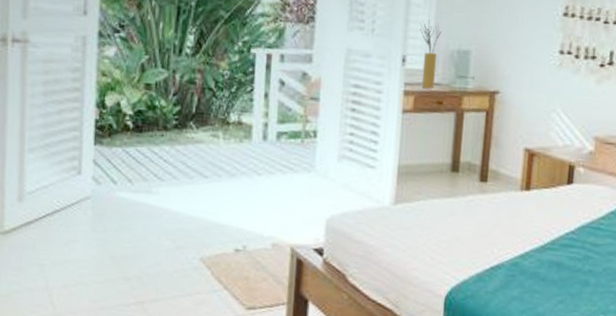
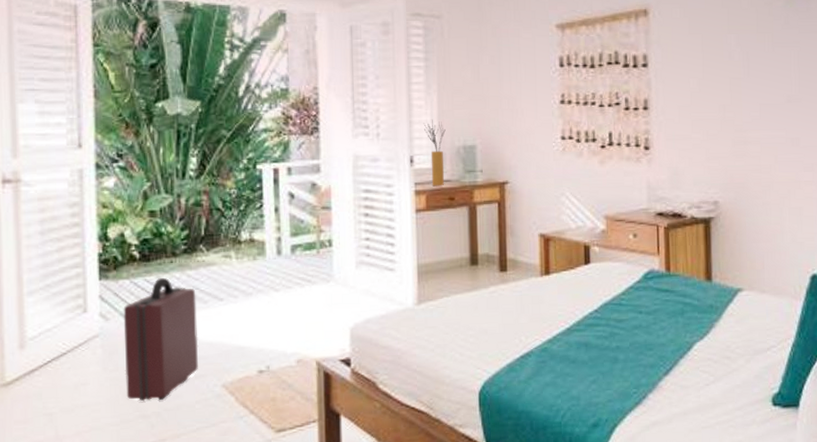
briefcase: none [111,150,183,265] -> present [123,278,199,401]

